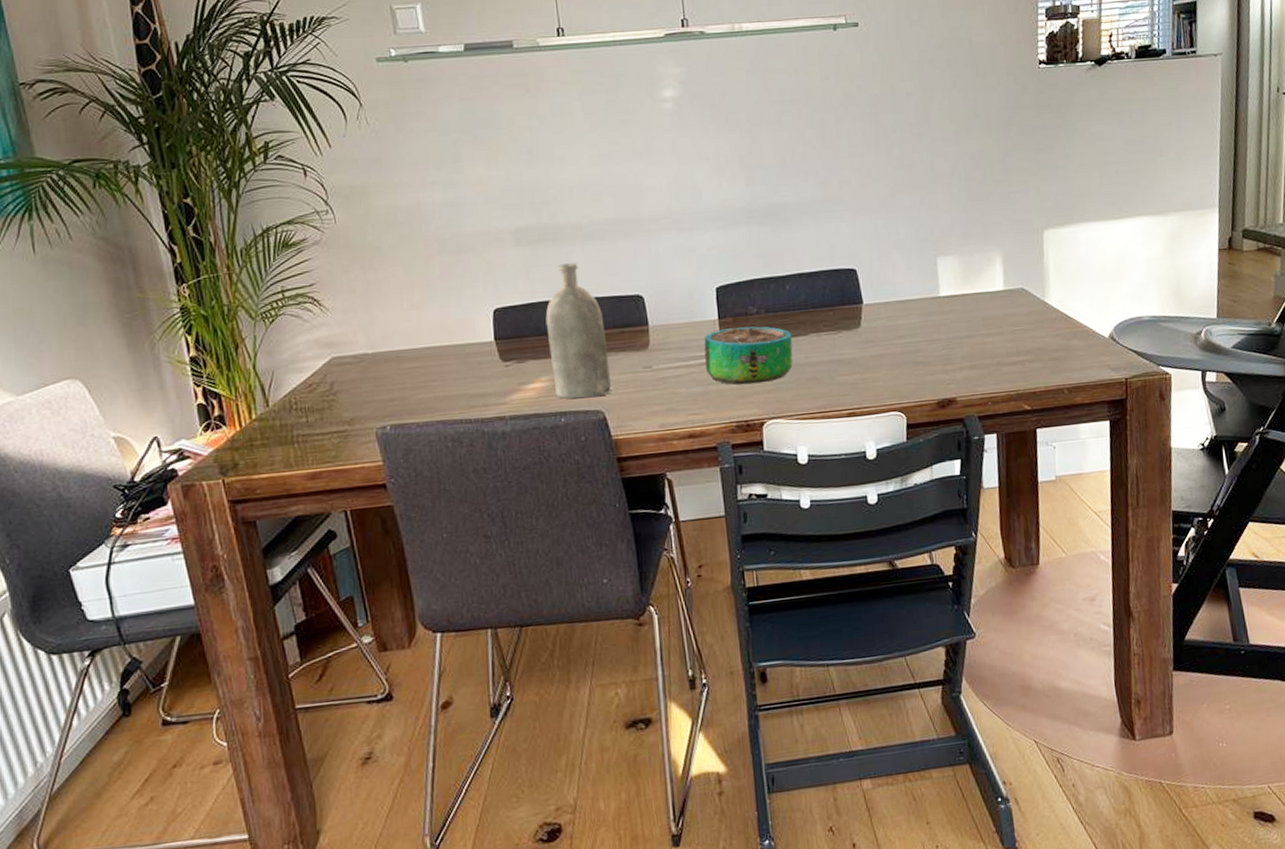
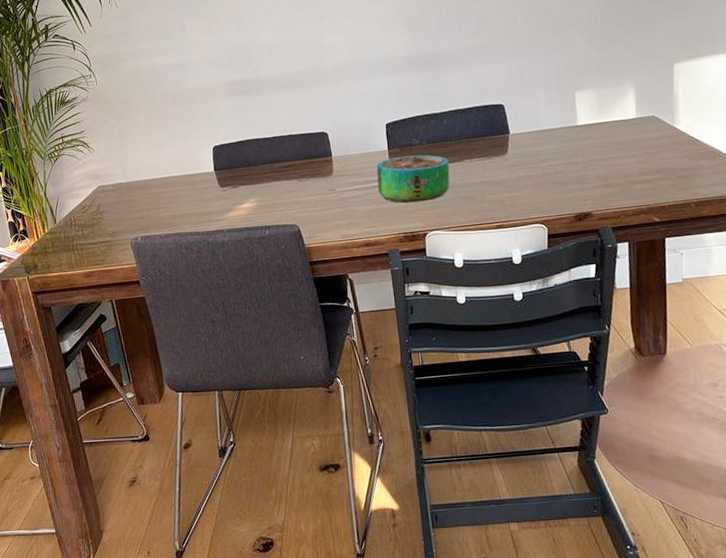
bottle: present [545,263,611,399] -> none [252,108,304,216]

